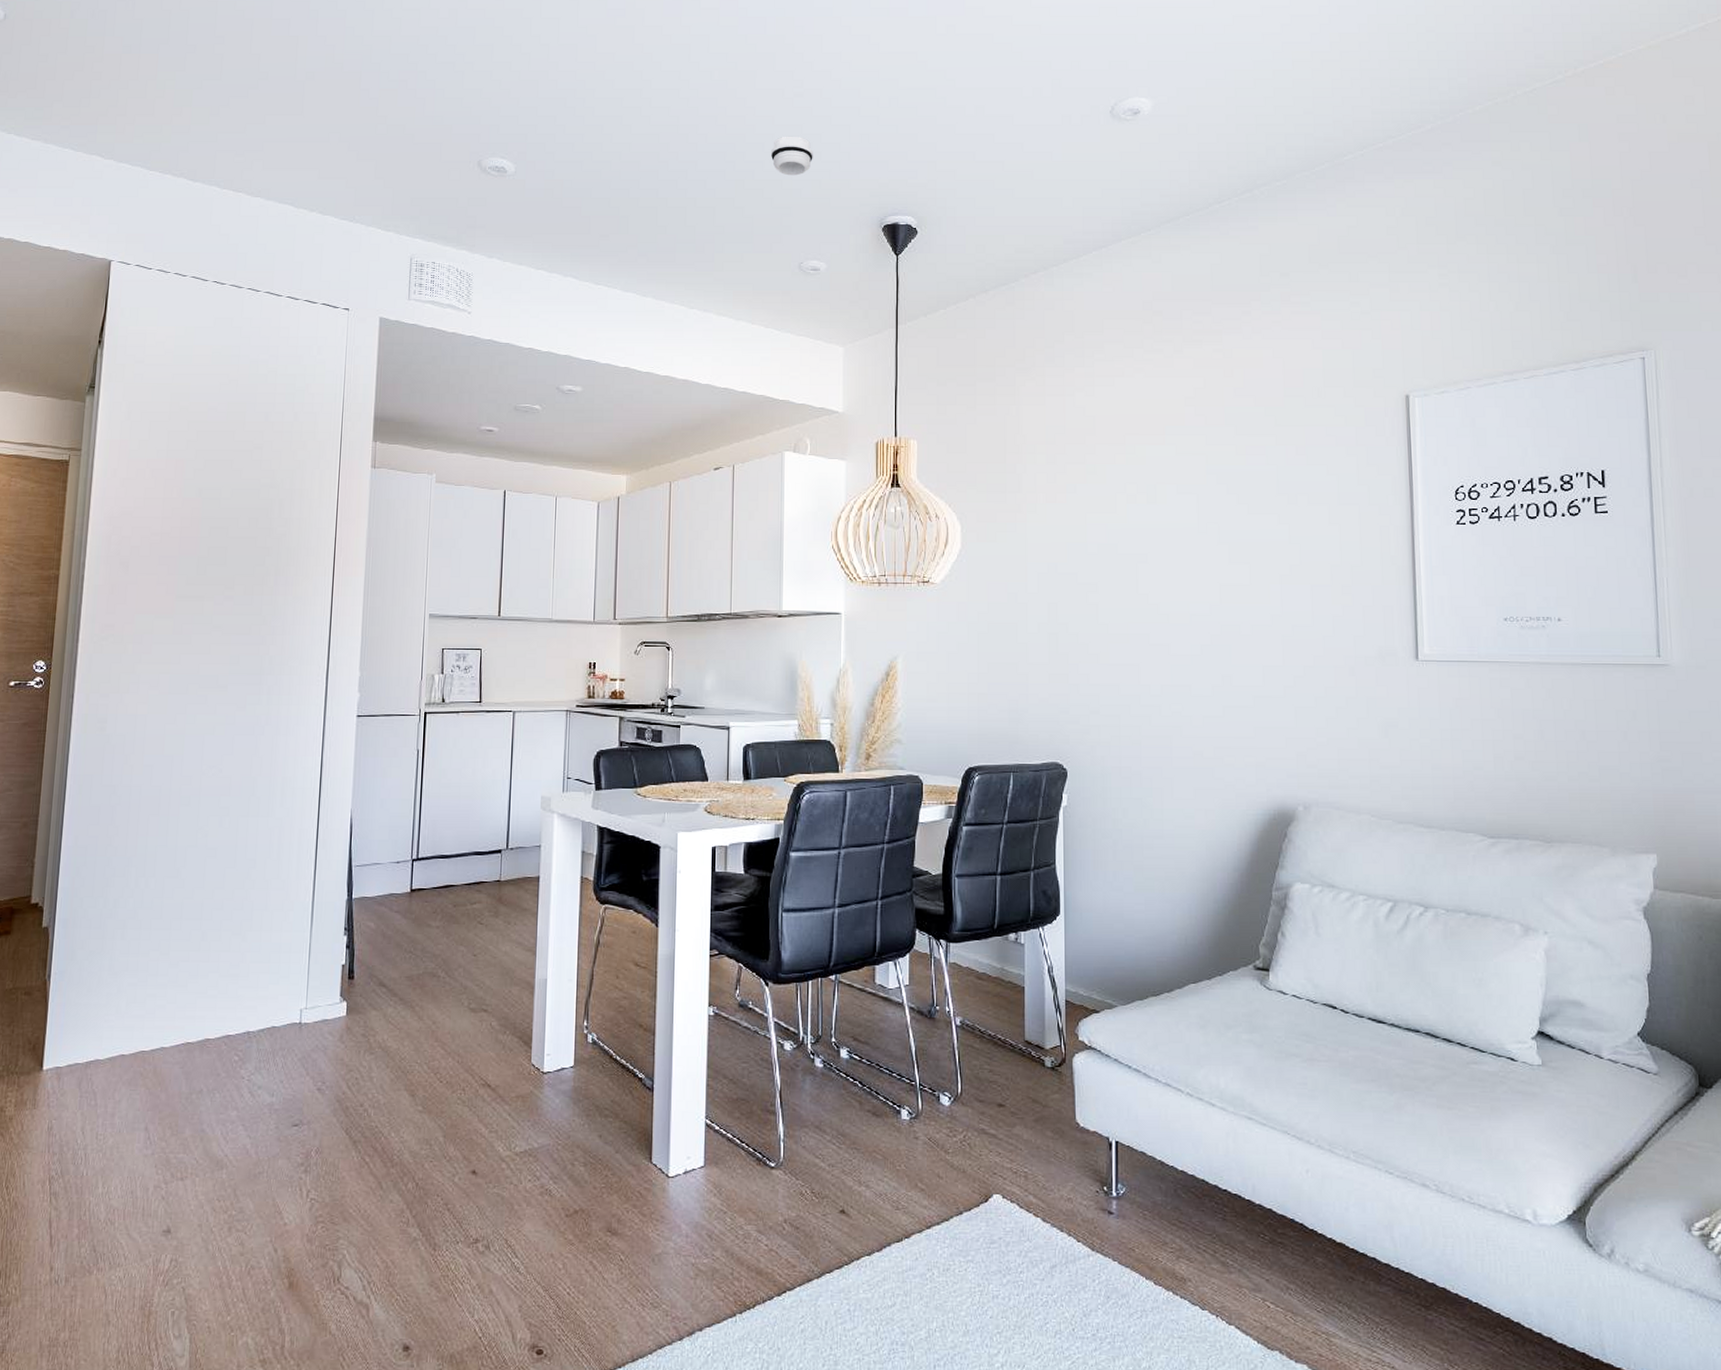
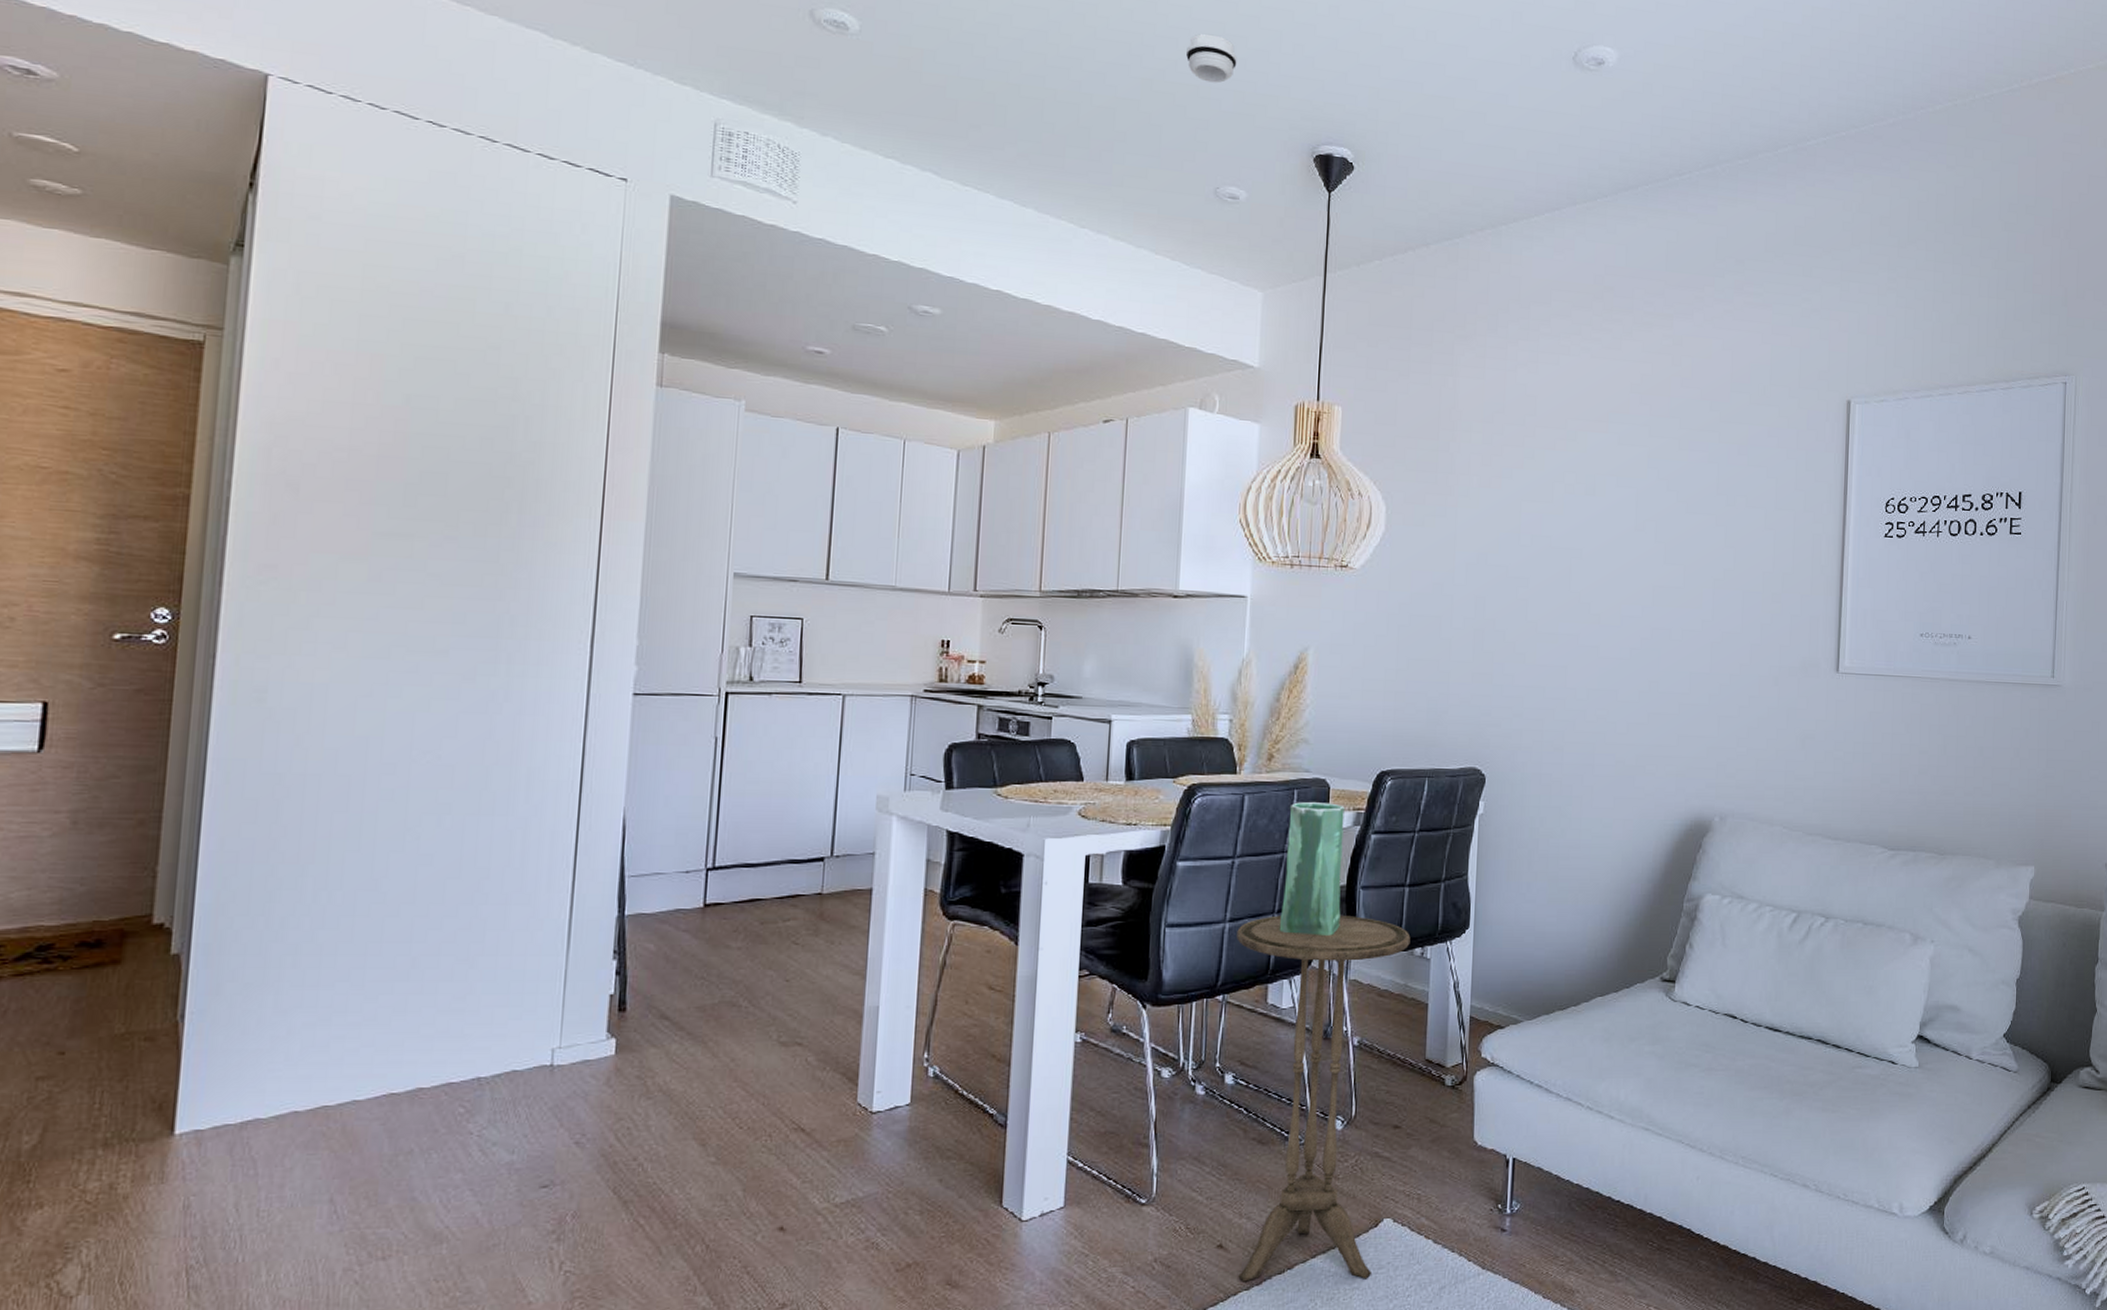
side table: none [845,901,1004,1253] -> present [1237,914,1411,1282]
vase: none [883,796,938,921] -> present [1279,801,1345,936]

